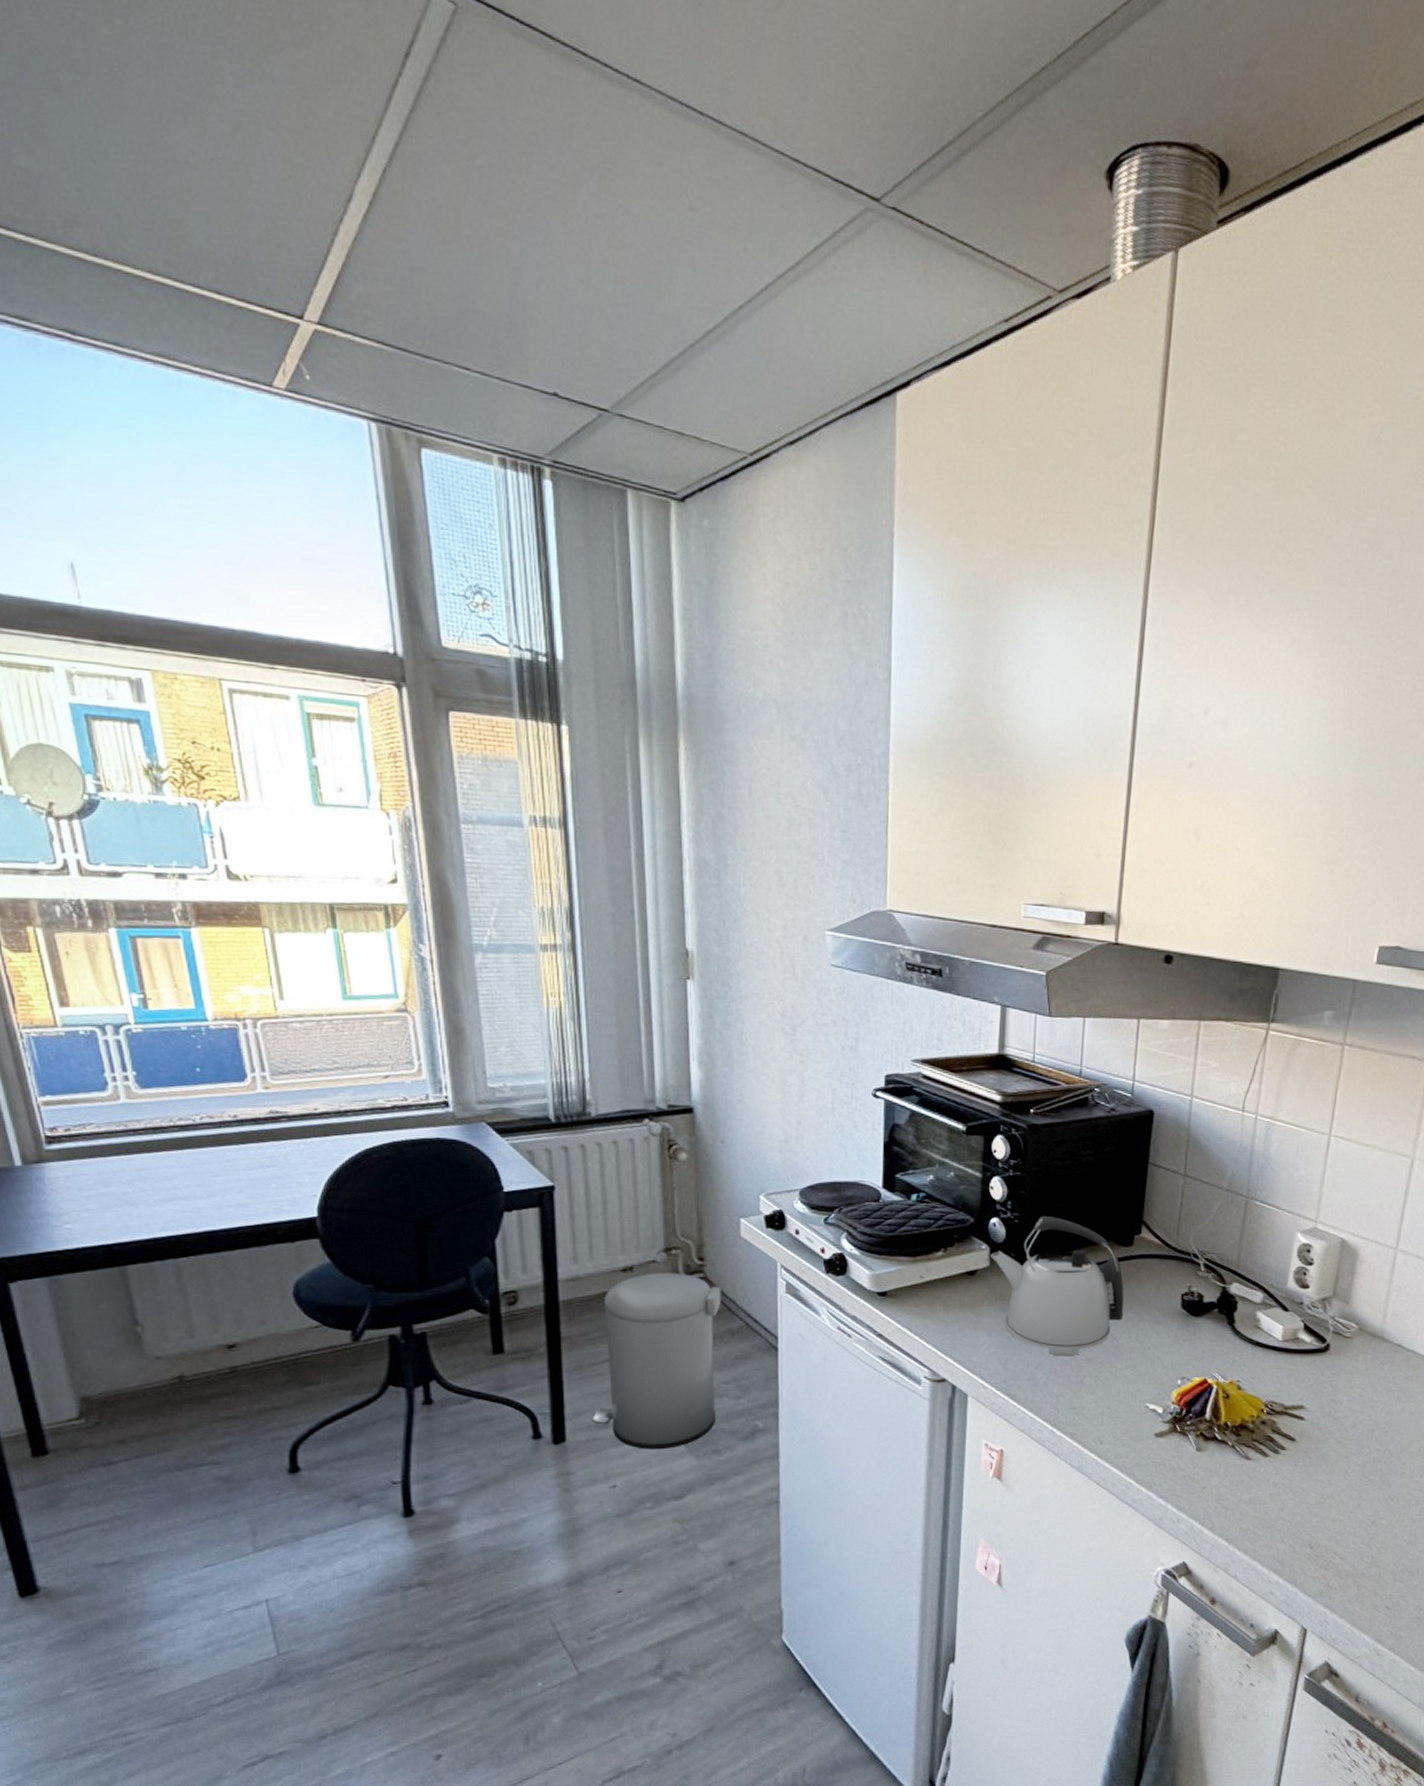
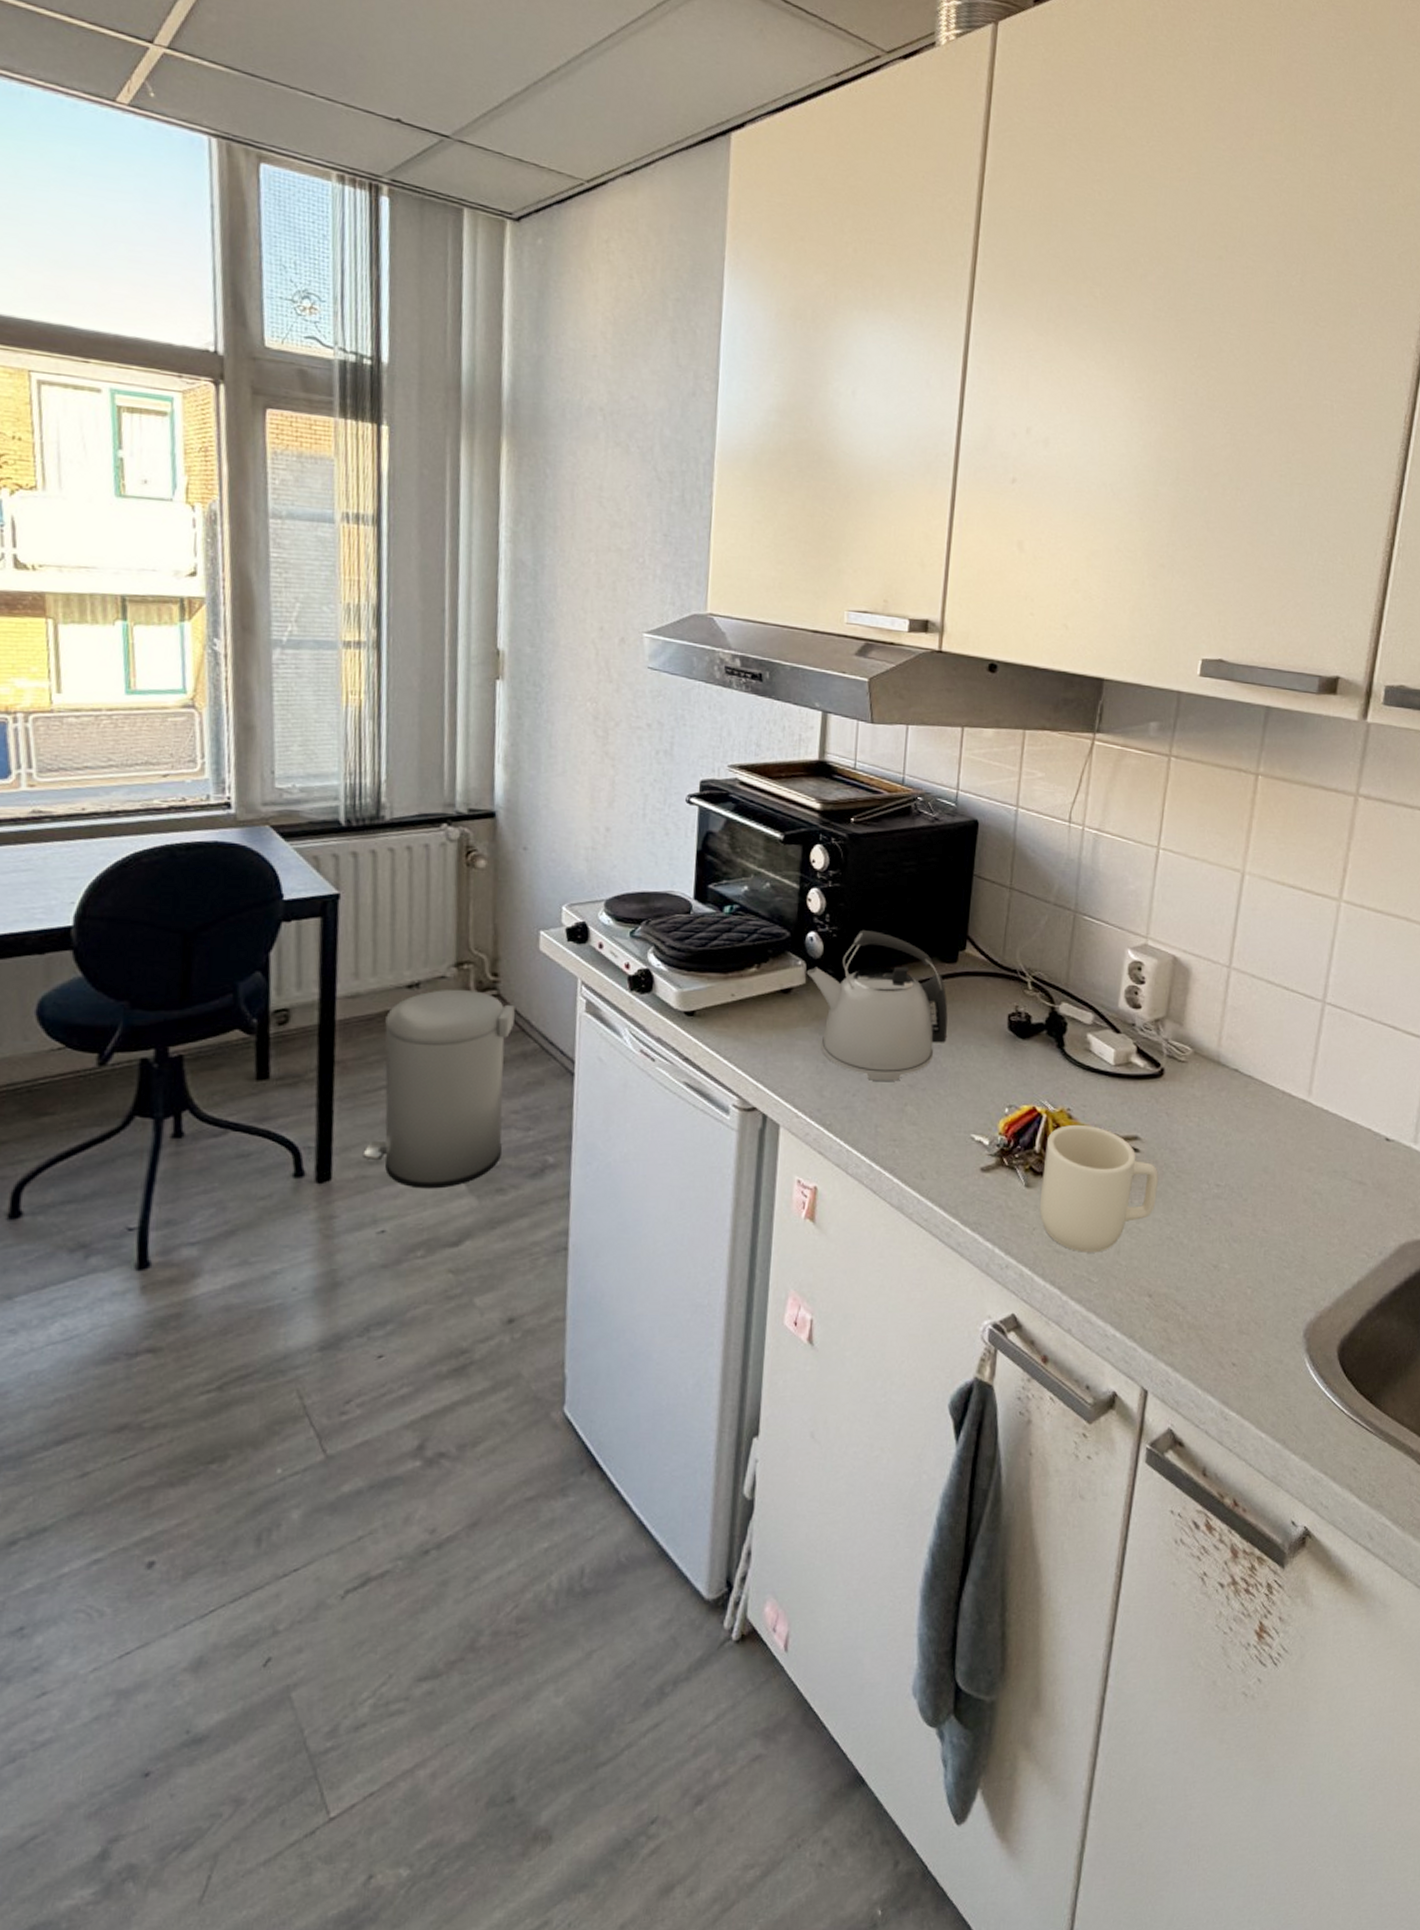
mug: none [1209,1394,1323,1509] -> present [1039,1124,1159,1253]

